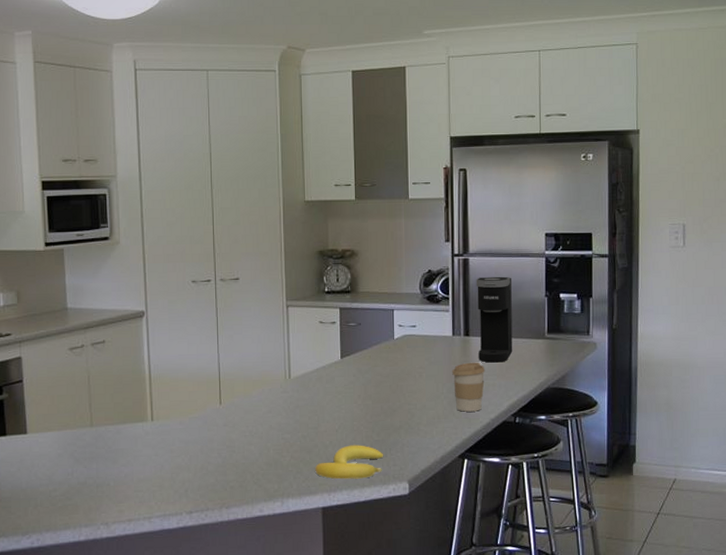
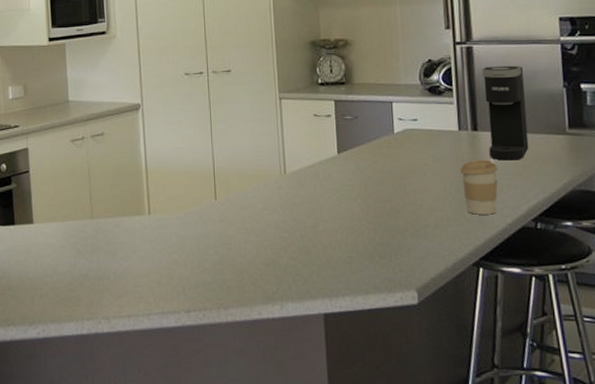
banana: present [315,445,384,479] -> none [315,247,389,284]

